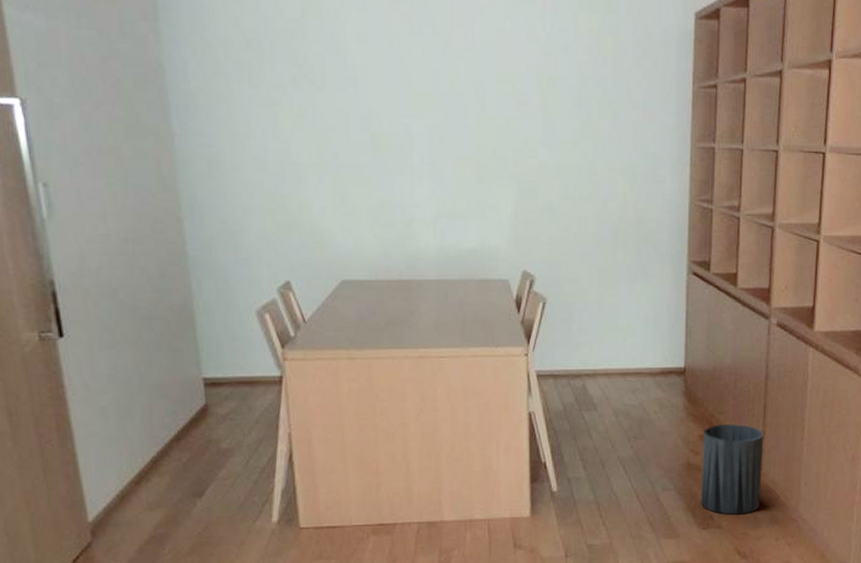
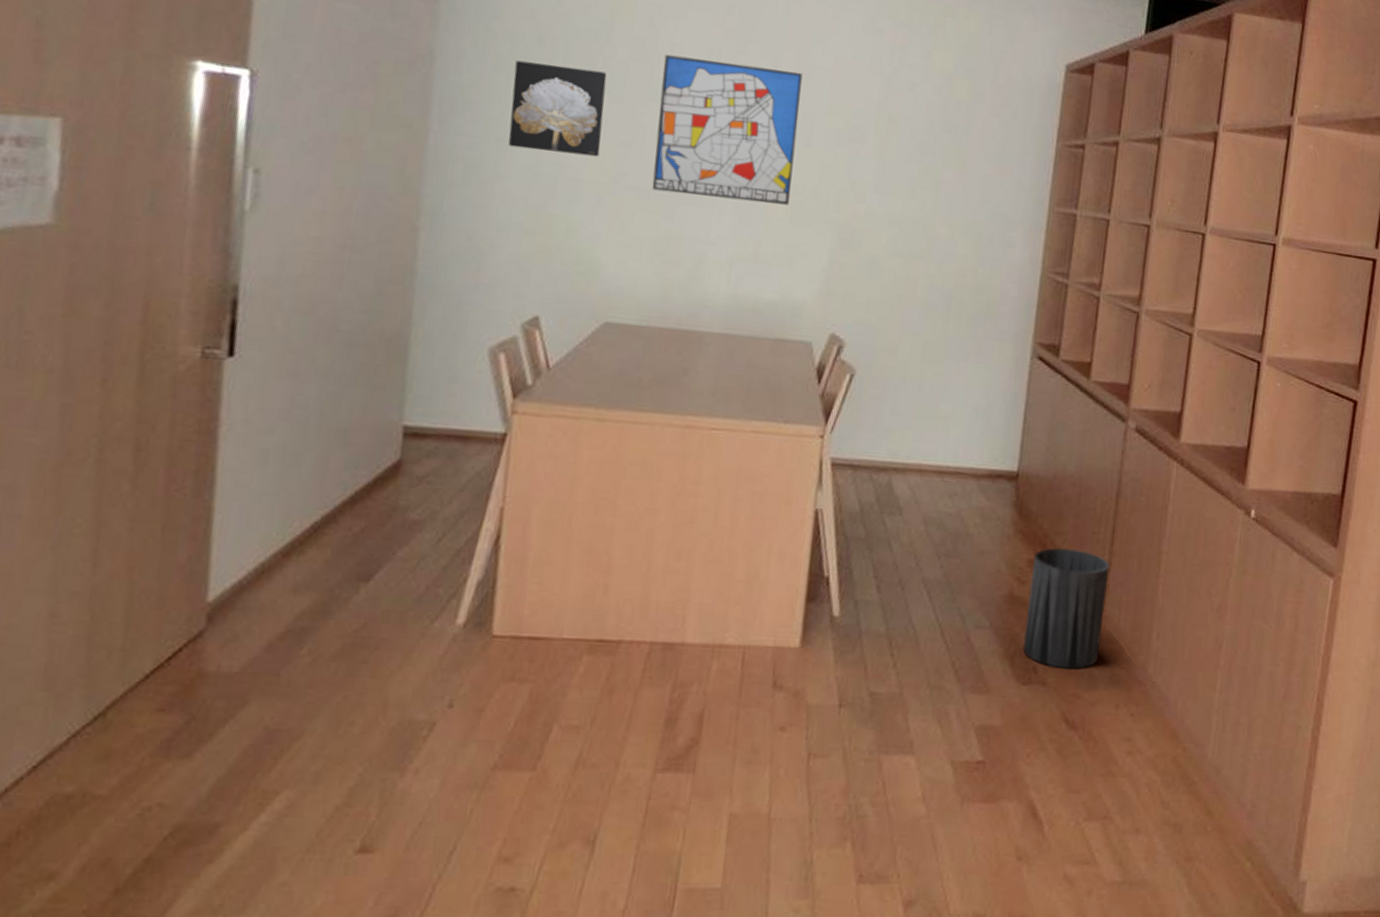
wall art: none [231,64,314,142] -> present [508,60,607,157]
wall art: none [353,44,475,167] -> present [651,54,803,205]

